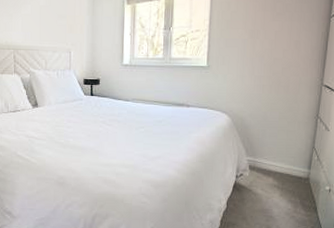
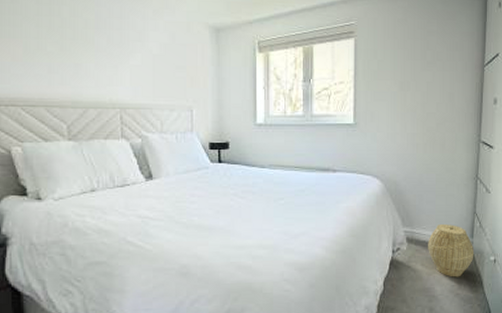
woven basket: none [268,155,311,202] -> present [428,223,474,277]

